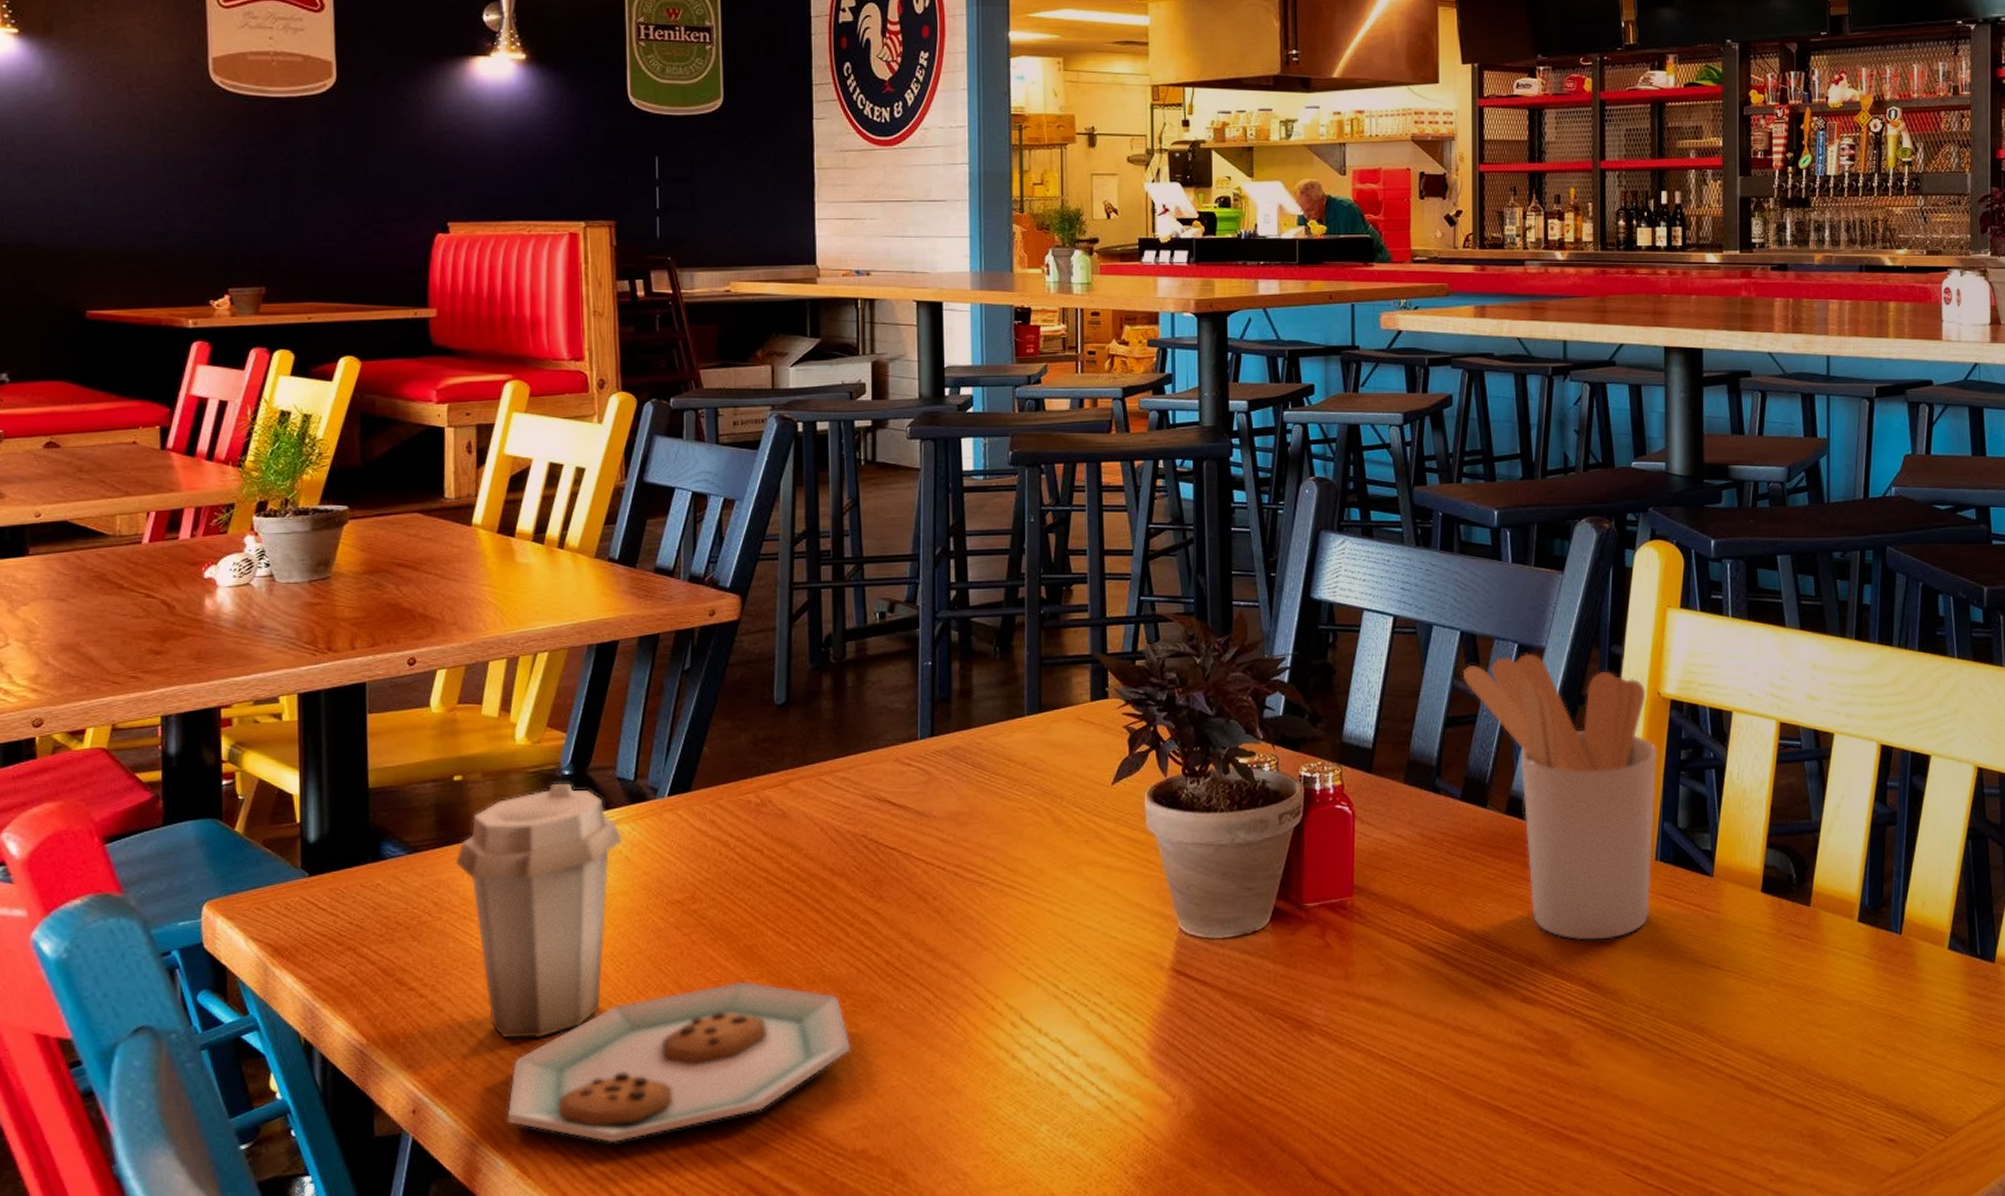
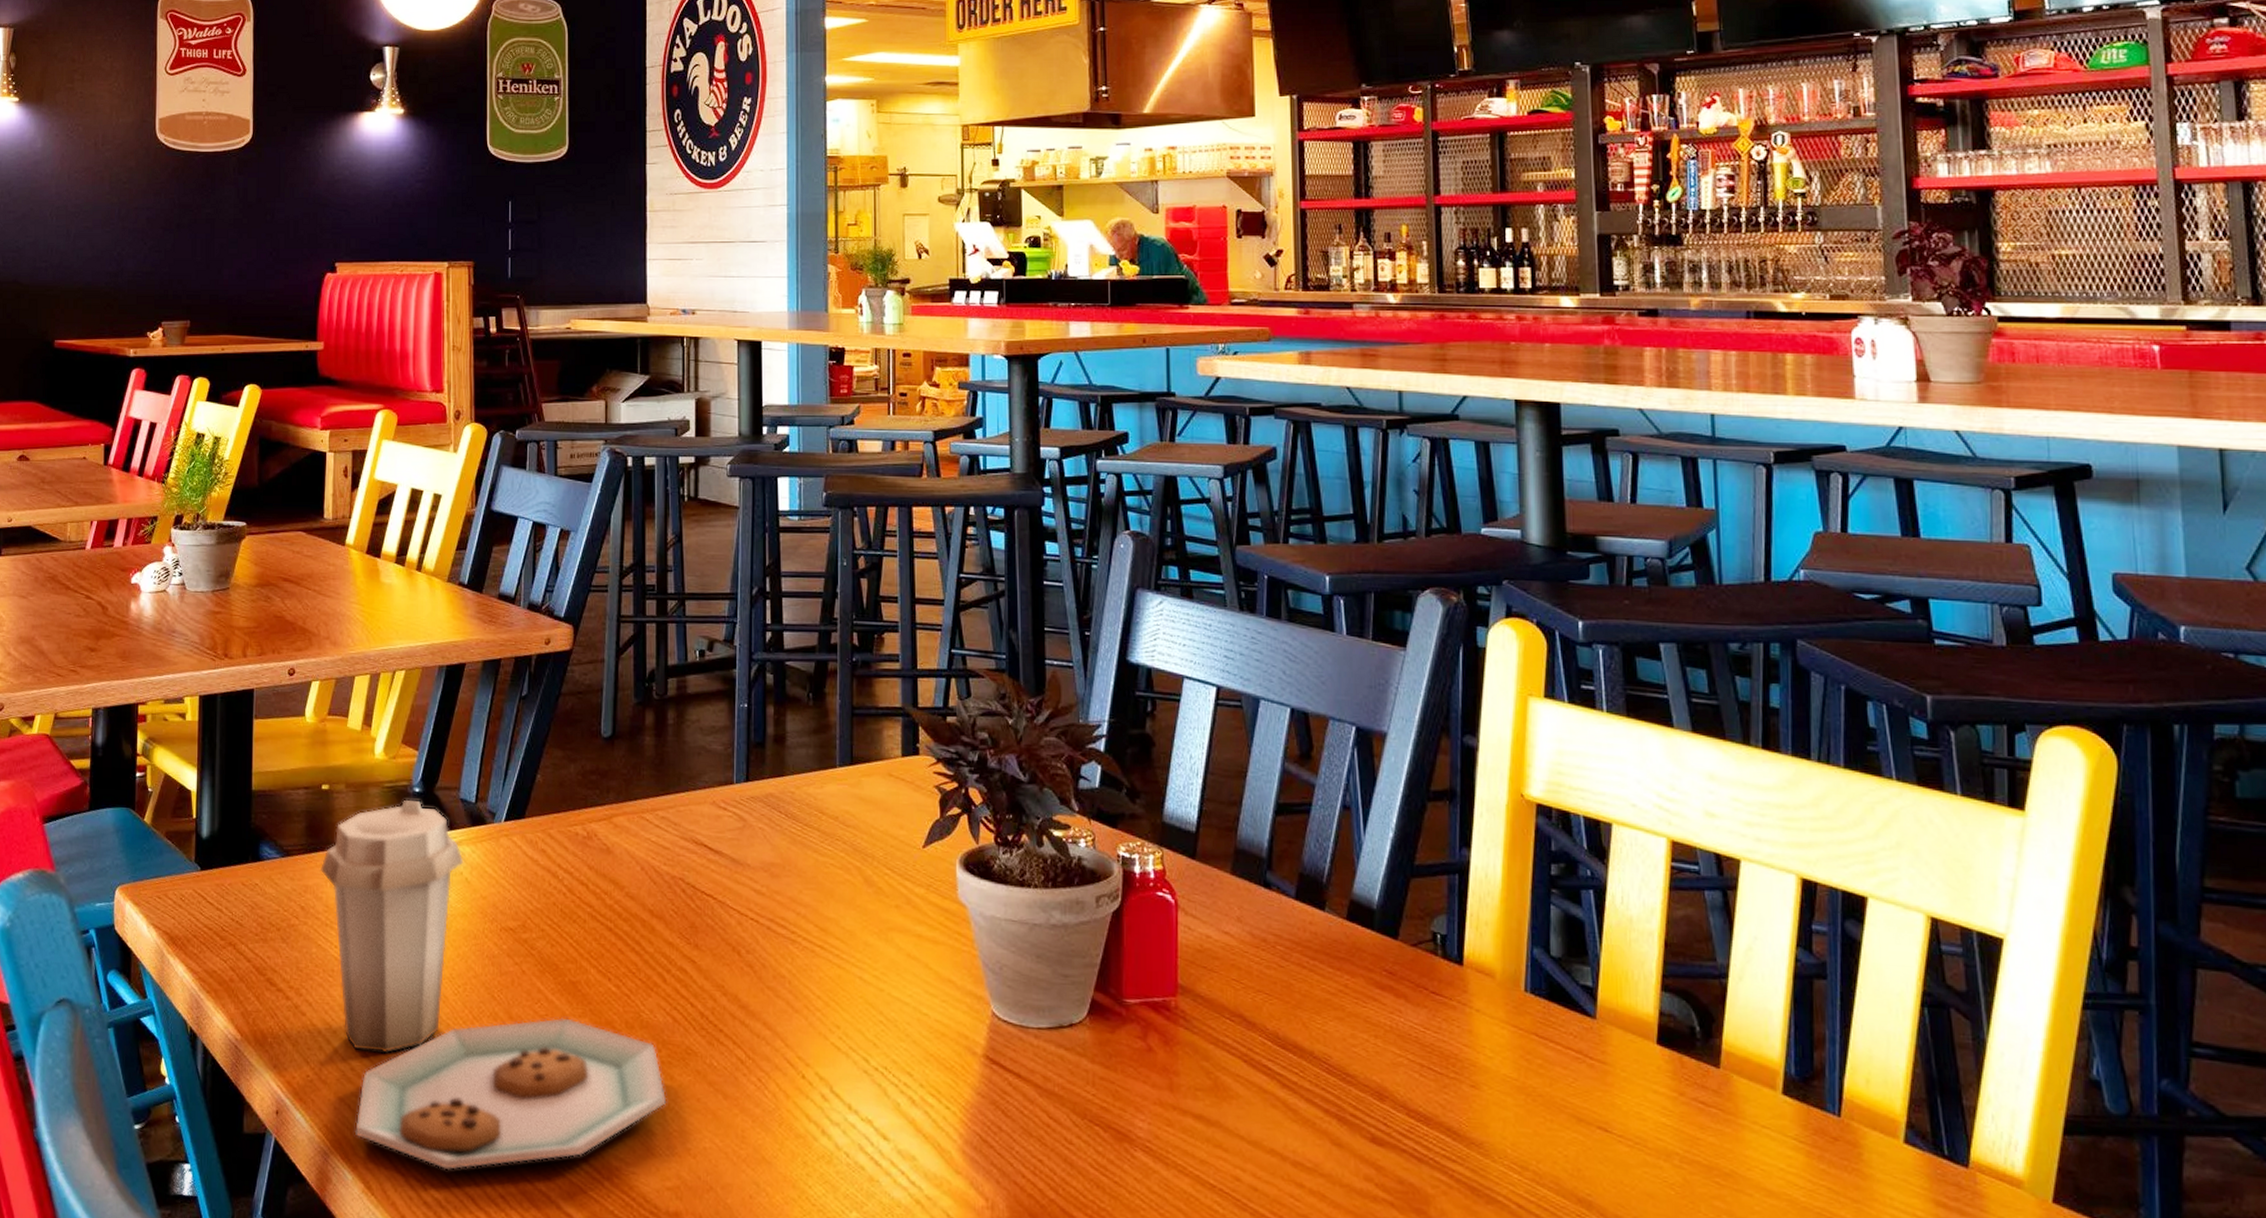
utensil holder: present [1462,653,1658,941] -> none [1294,737,1523,1080]

